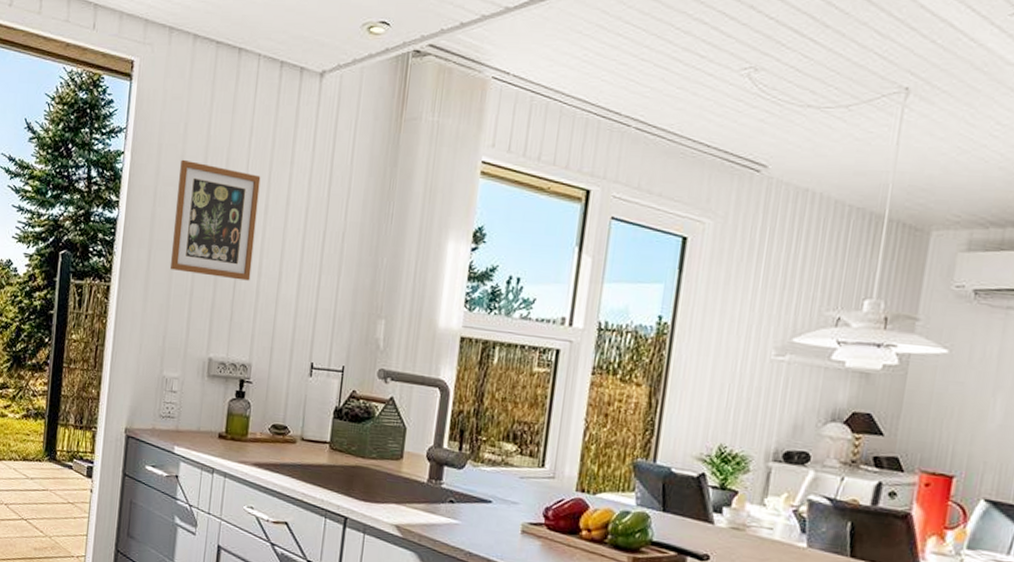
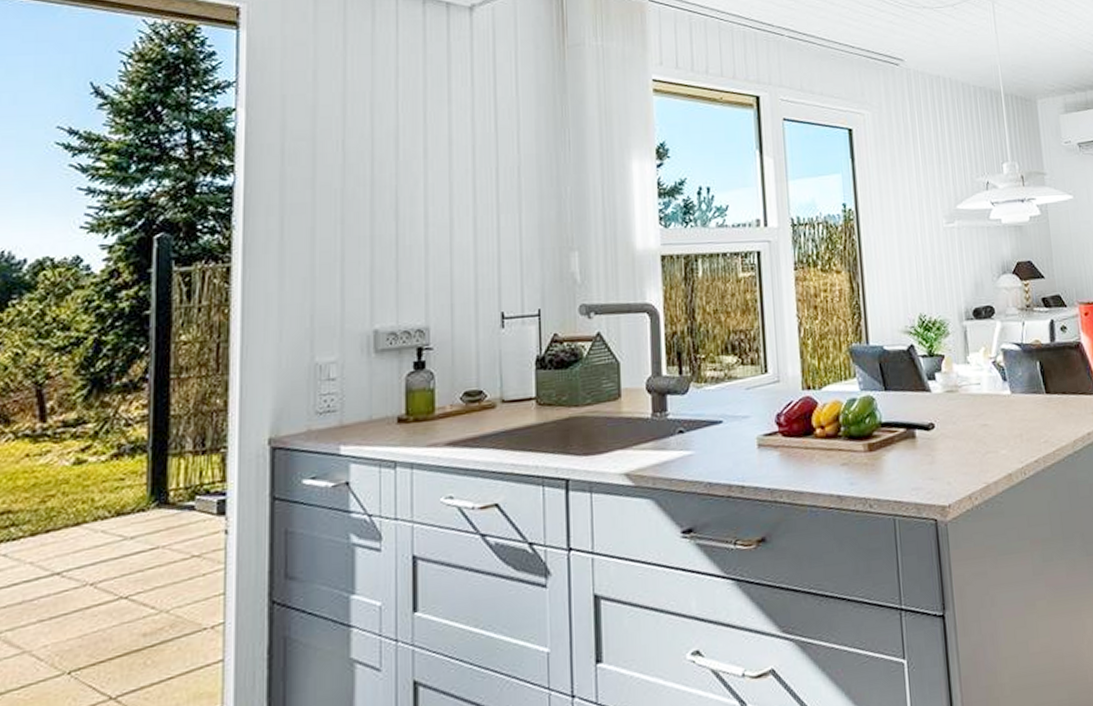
picture frame: present [170,159,261,281] -> none [312,109,416,236]

